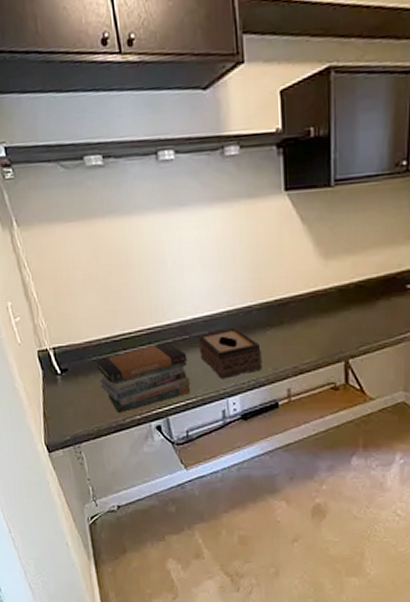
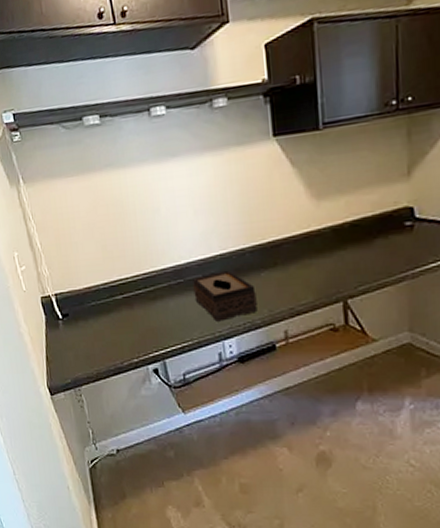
book stack: present [95,342,191,413] -> none [94,286,187,356]

